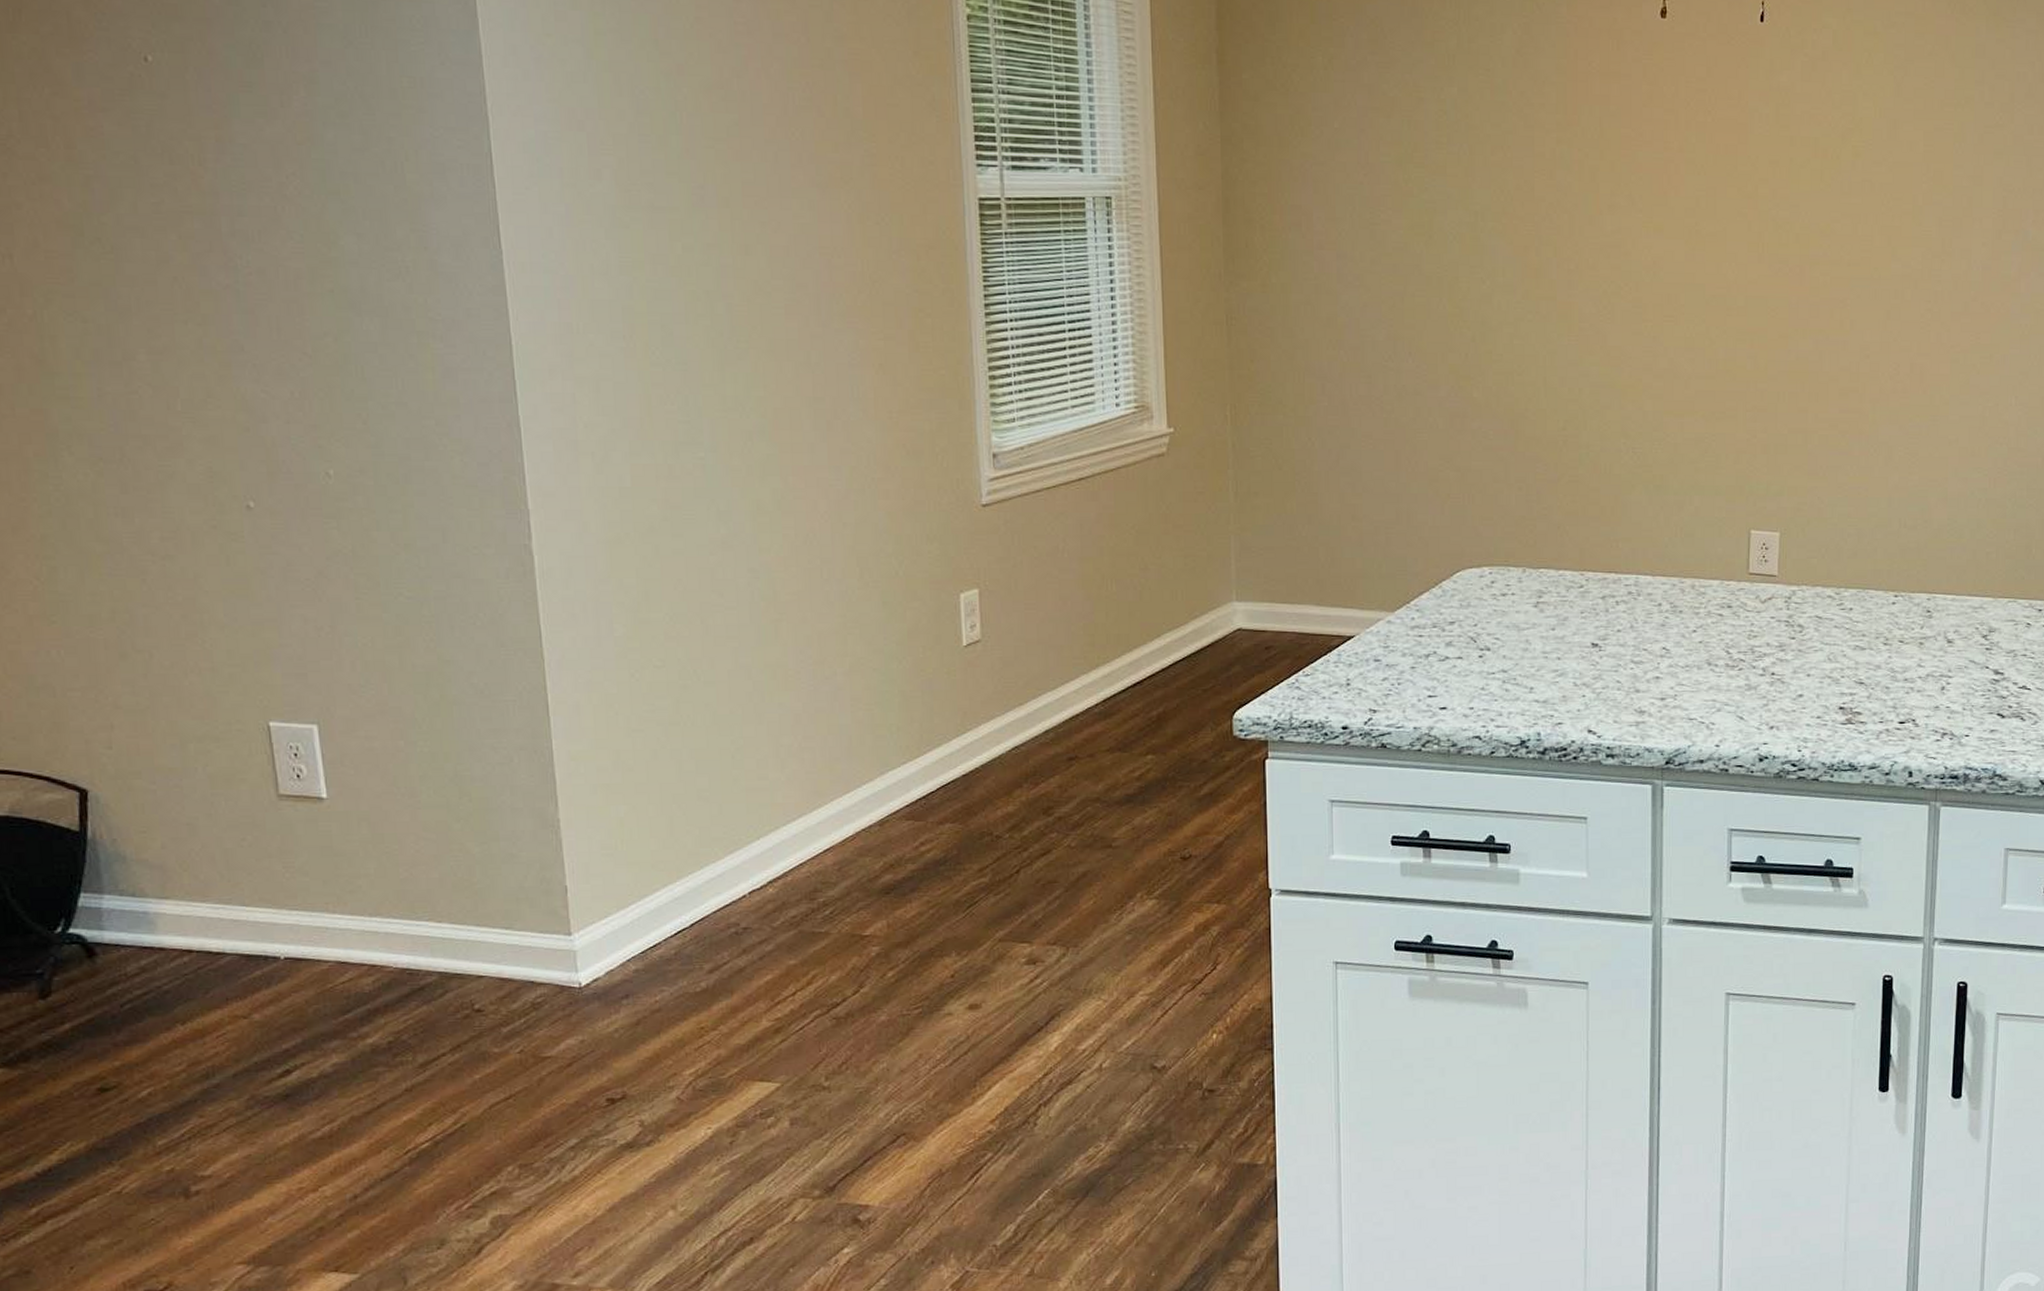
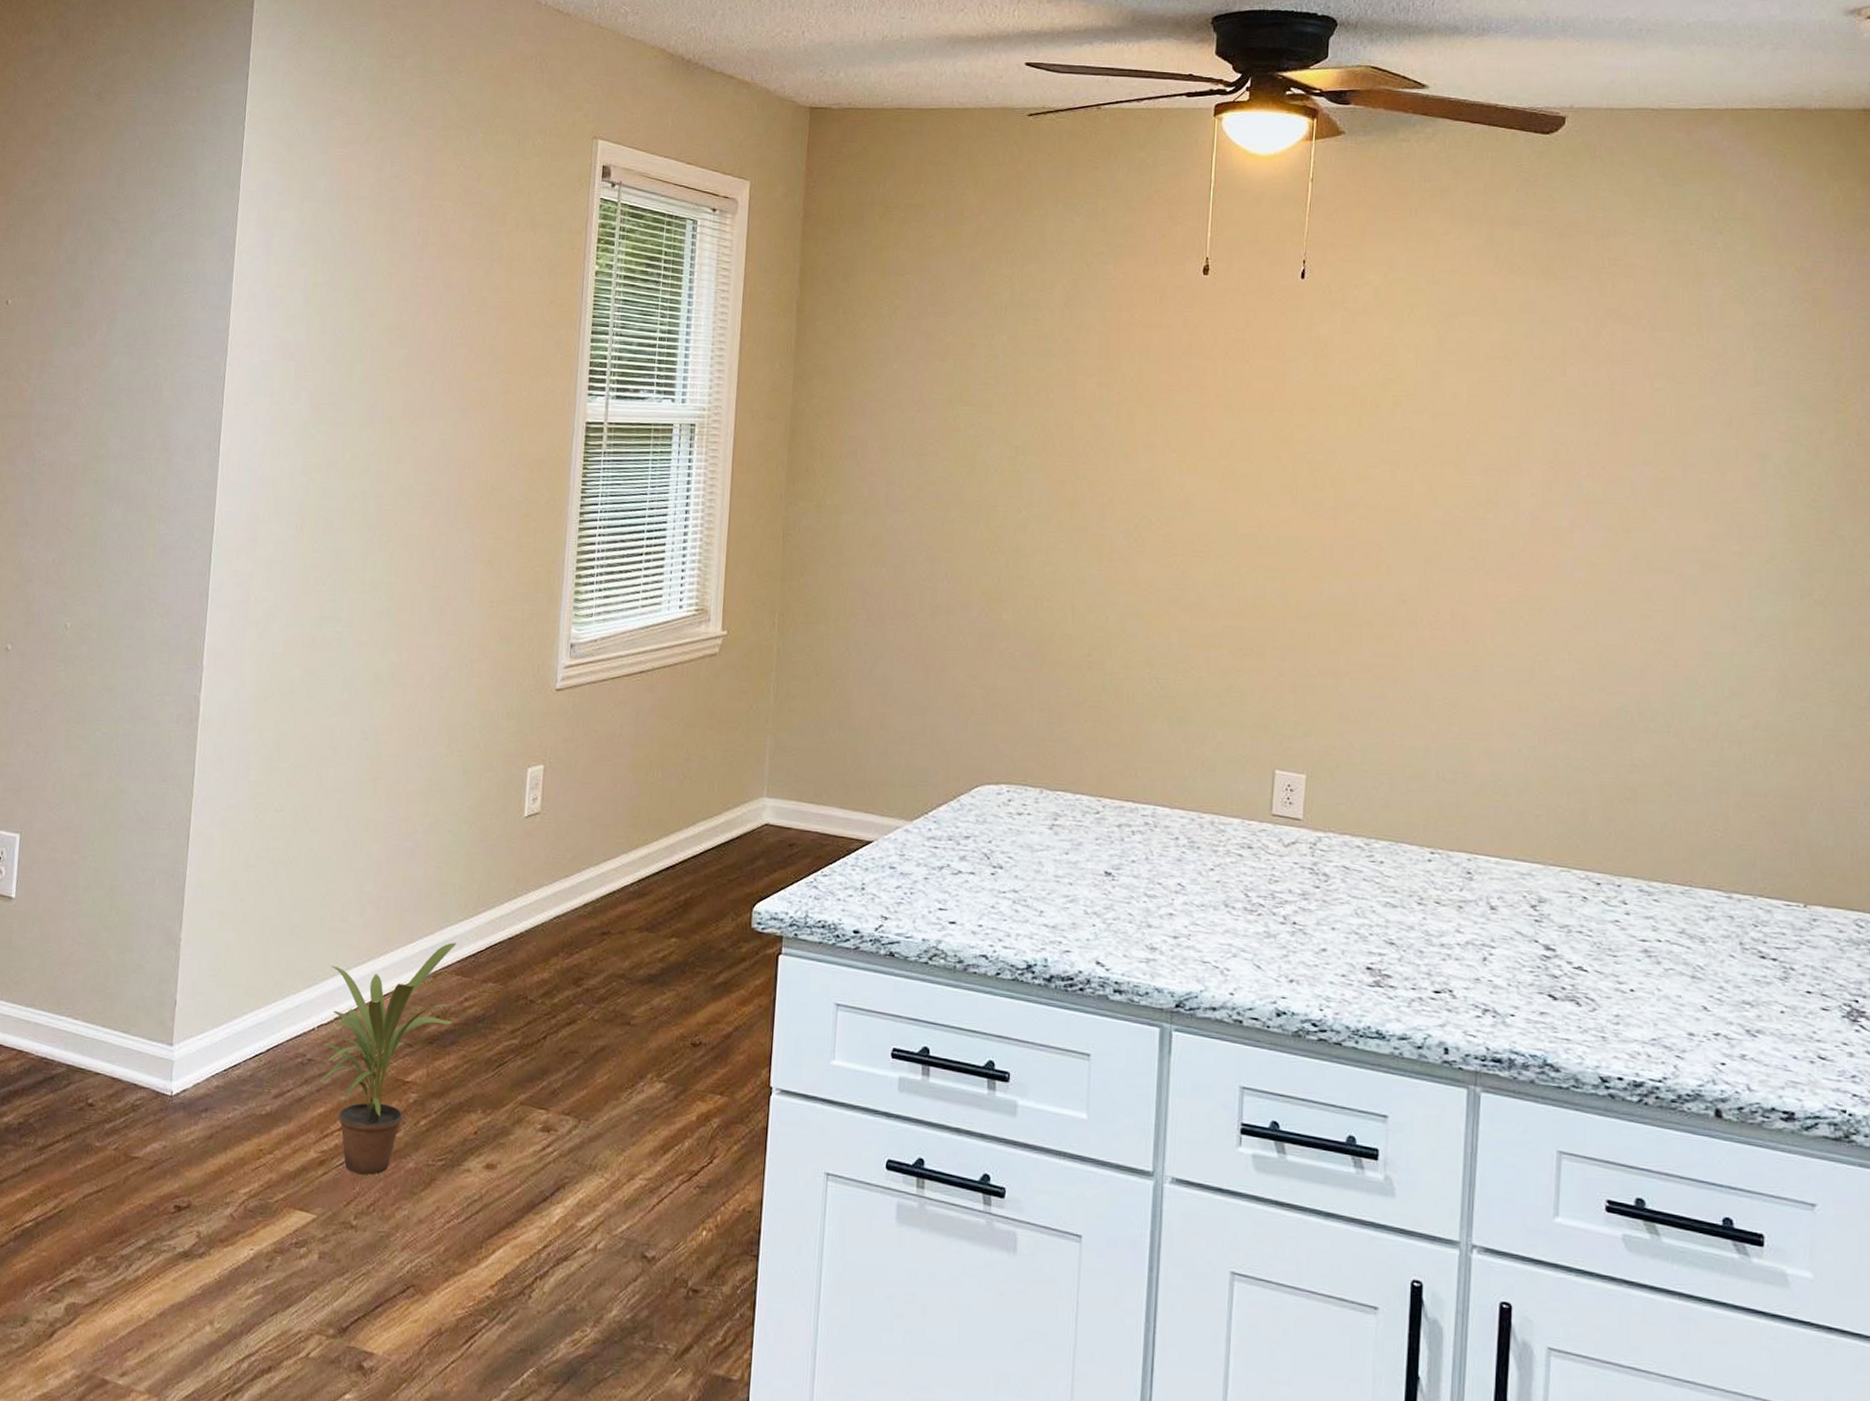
potted plant: none [755,787,910,1035] -> present [319,942,457,1175]

